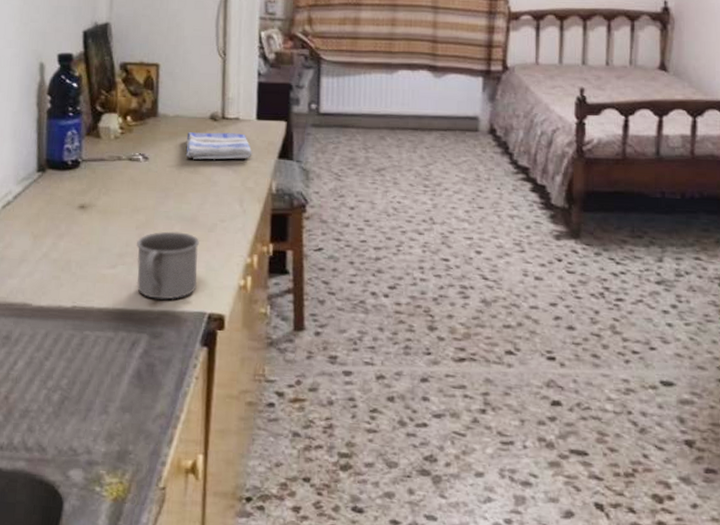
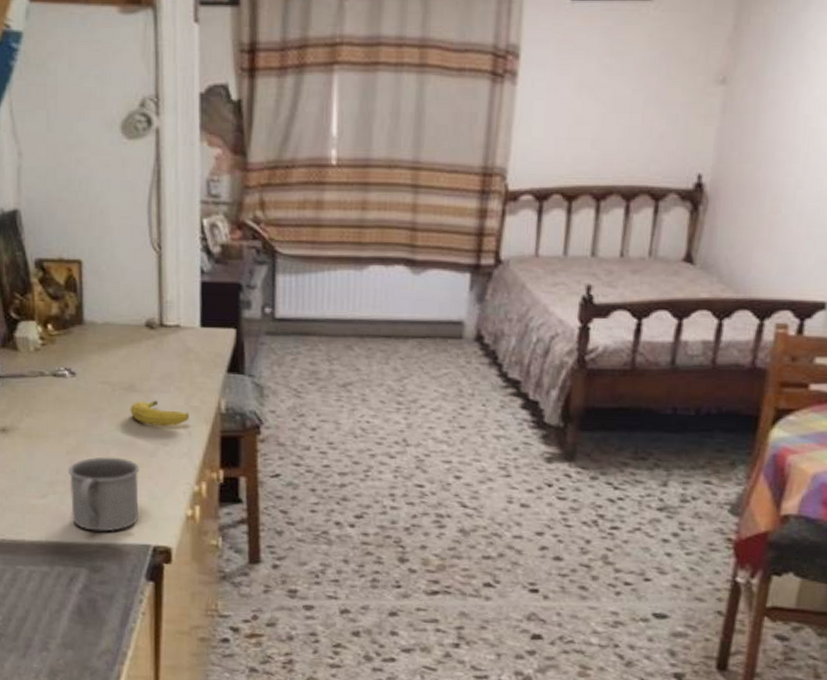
dish towel: present [185,132,252,160] -> none [119,342,197,375]
fruit: none [193,182,244,205] -> present [130,400,189,426]

